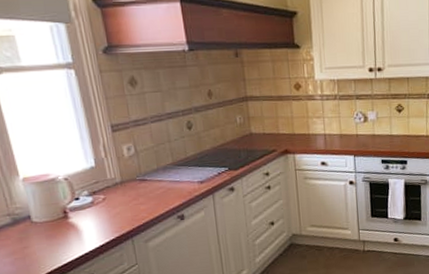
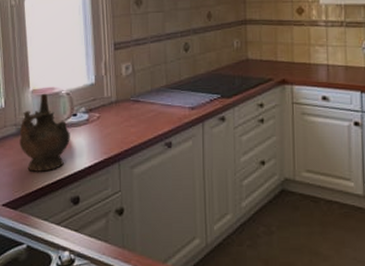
ceremonial vessel: none [14,180,76,258] -> present [19,93,70,172]

